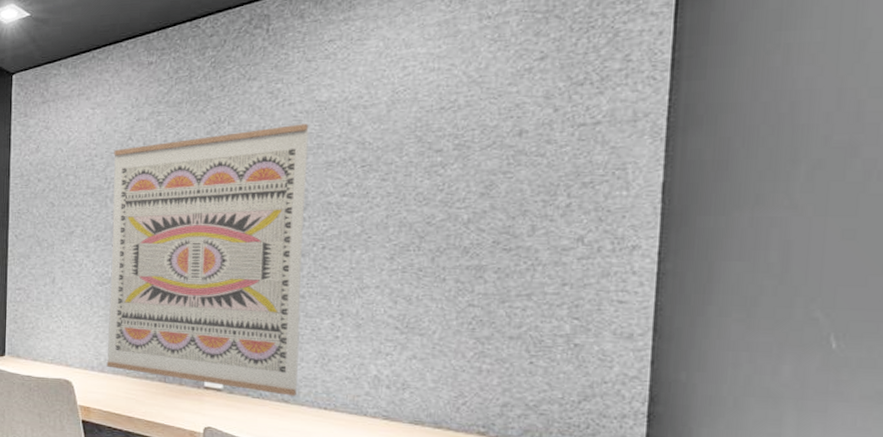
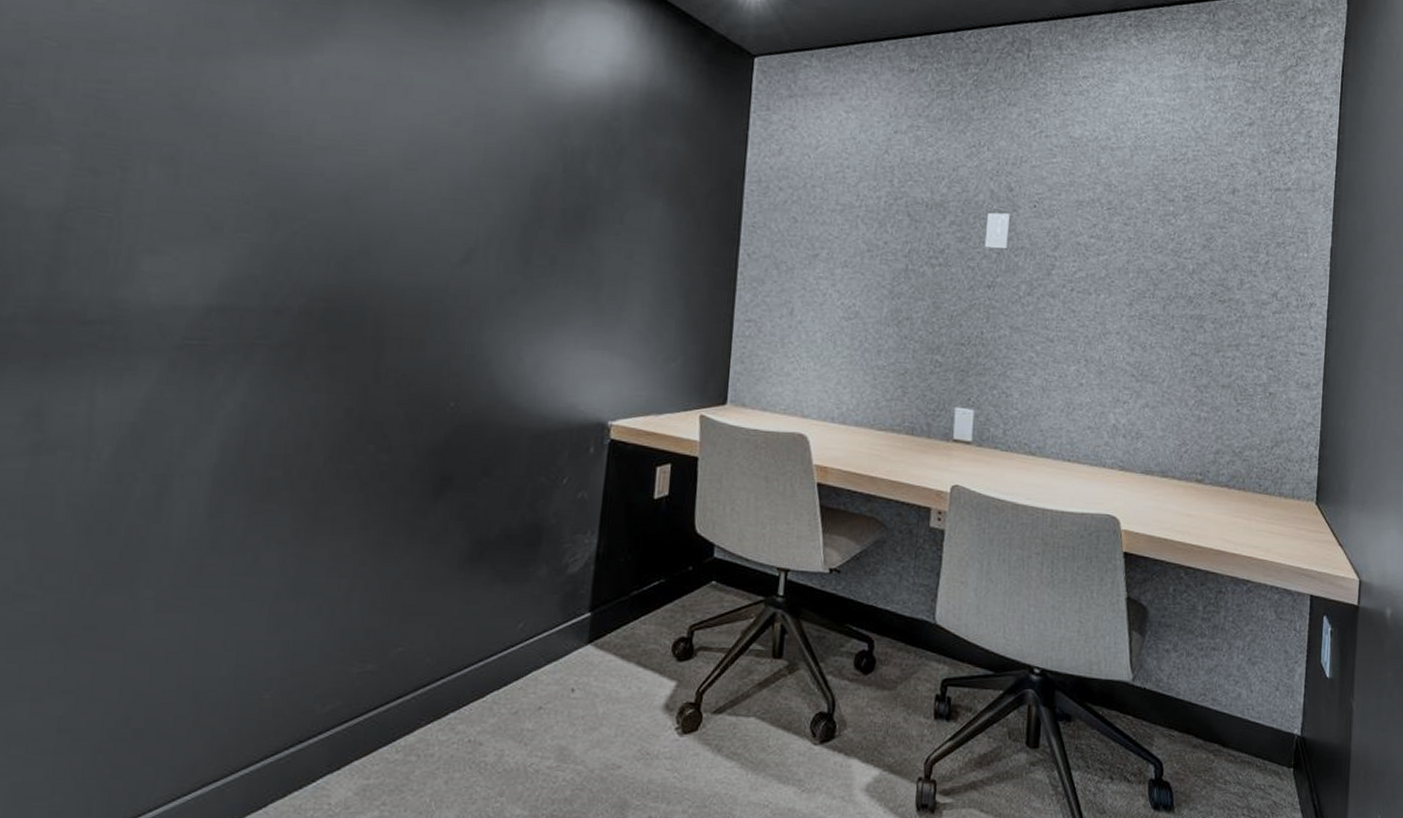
wall art: present [106,124,309,396] -> none [848,158,1063,448]

